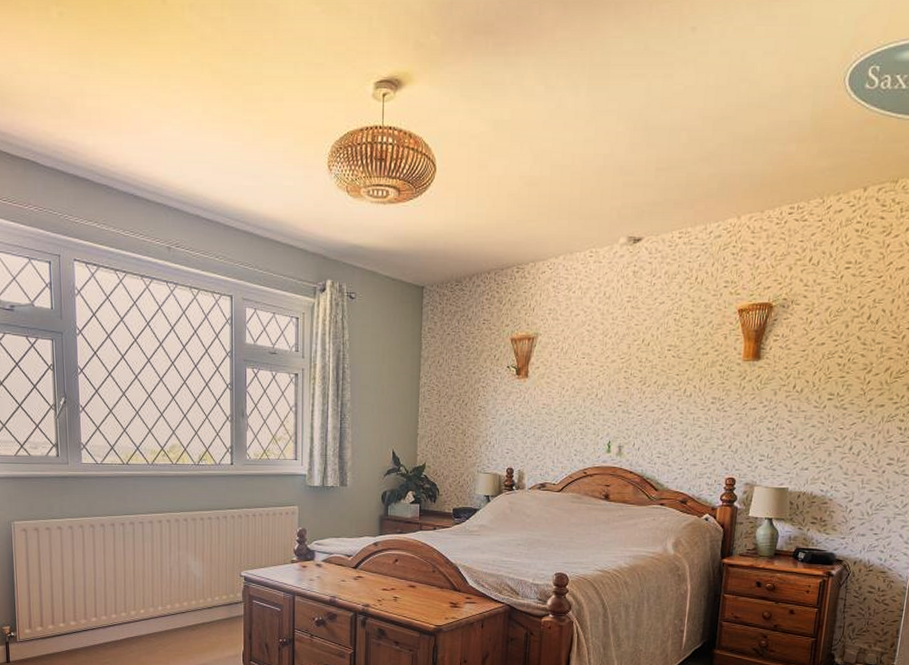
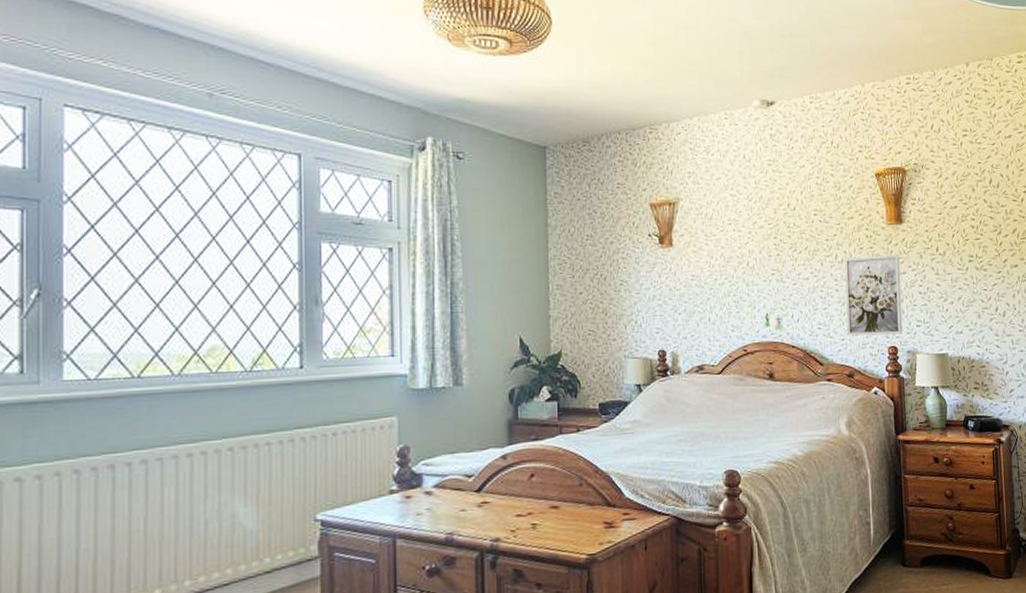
wall art: none [685,390,752,467] -> present [844,255,903,336]

